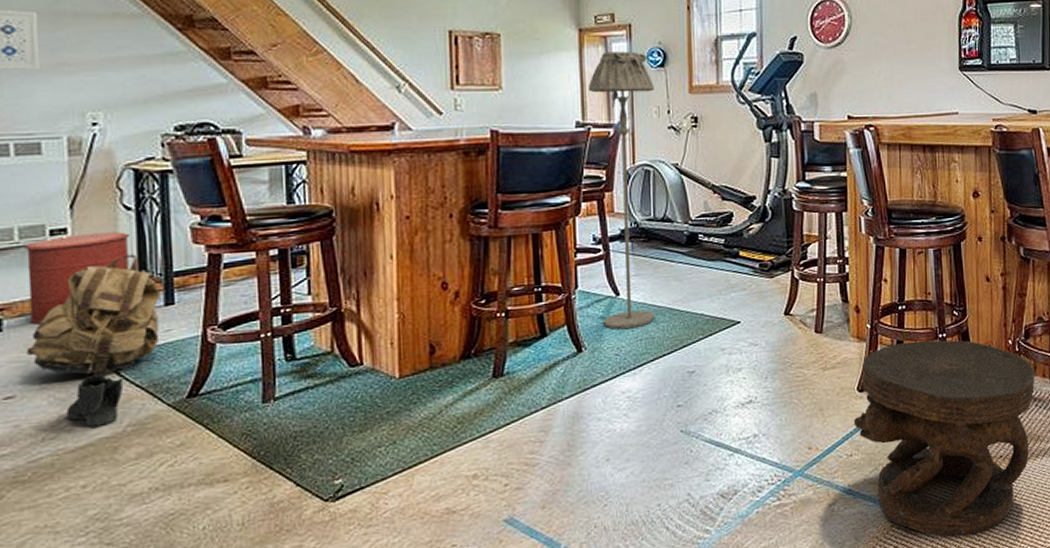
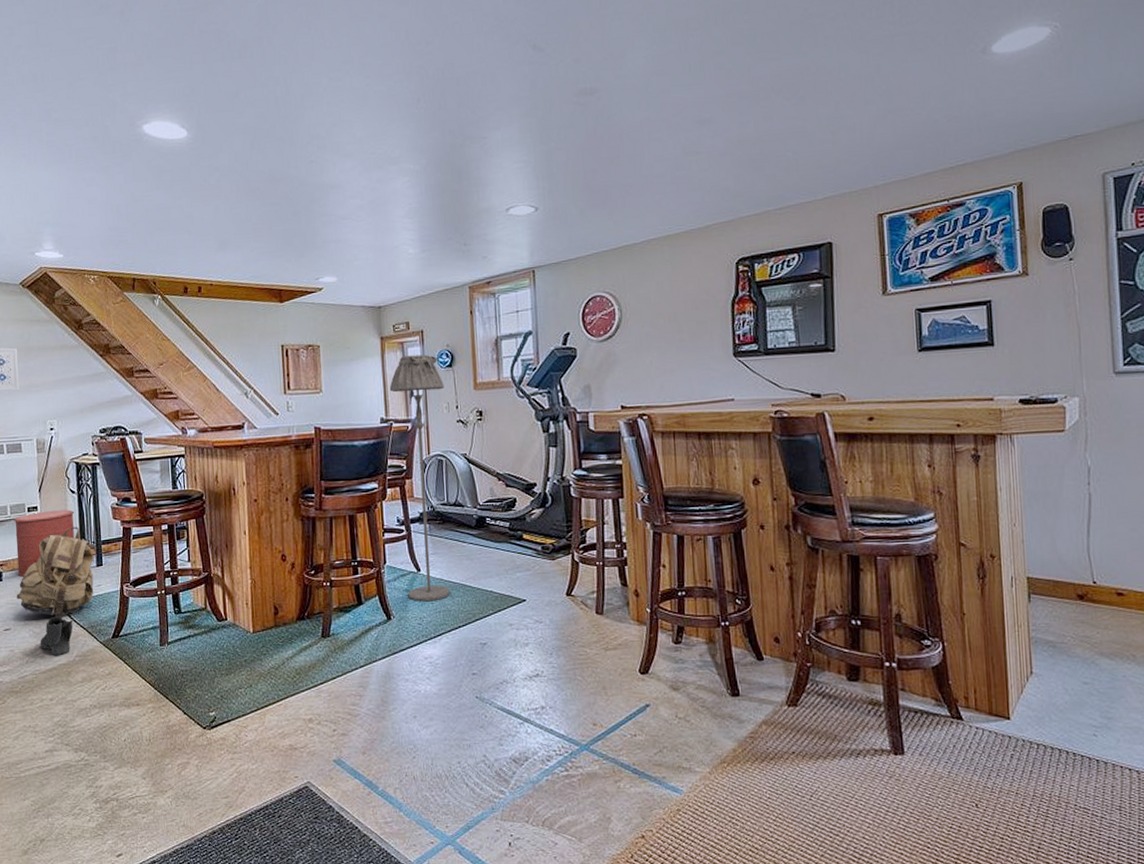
side table: present [853,340,1035,538] -> none [636,627,830,830]

